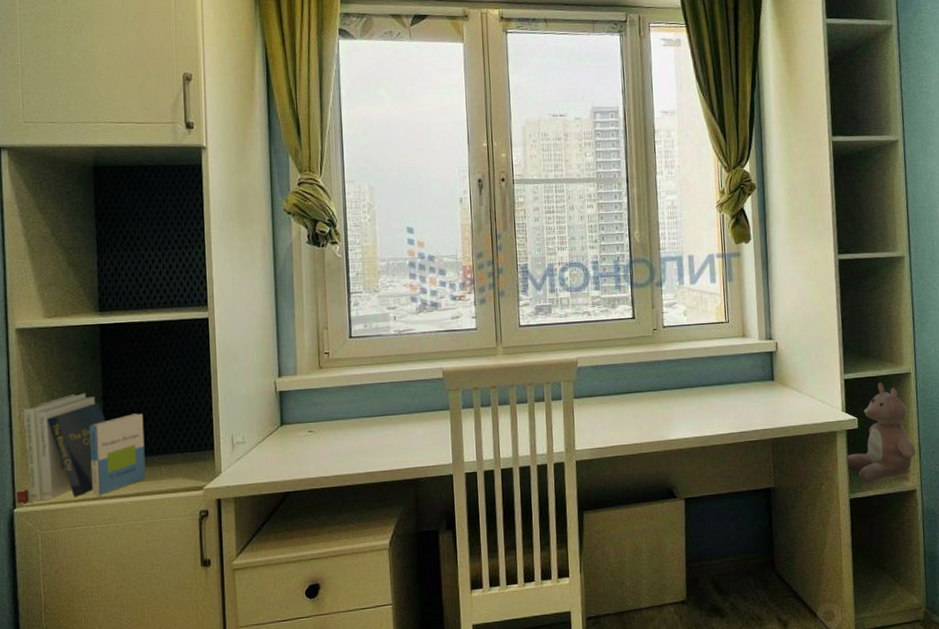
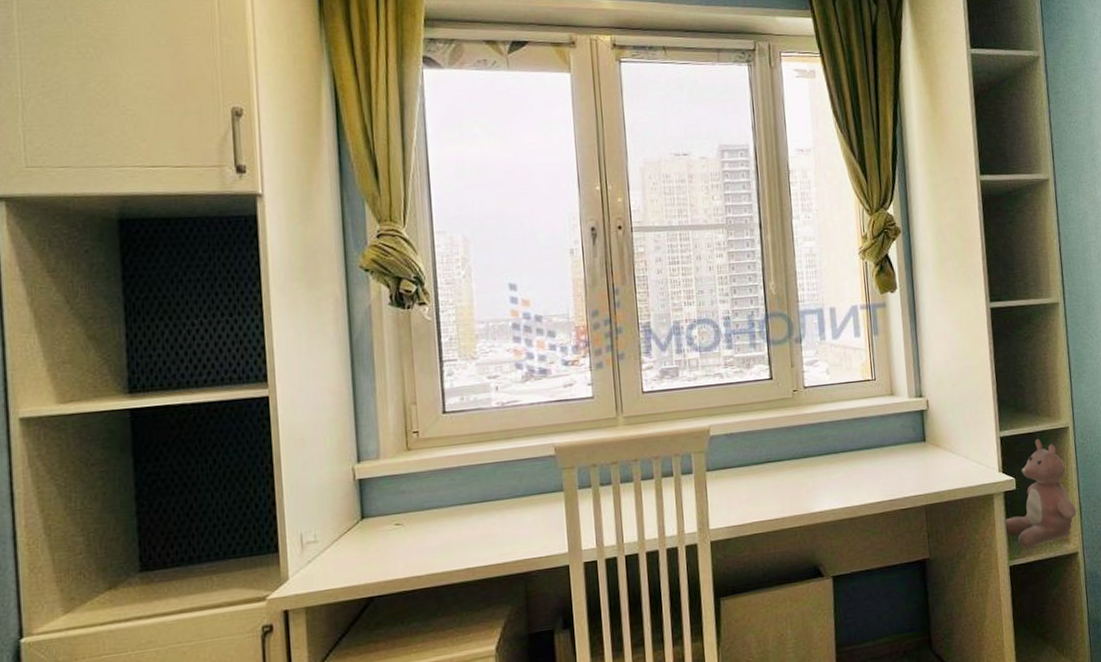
books: present [15,392,105,505] -> none [22,492,139,633]
book: present [89,413,146,496] -> none [118,513,193,617]

